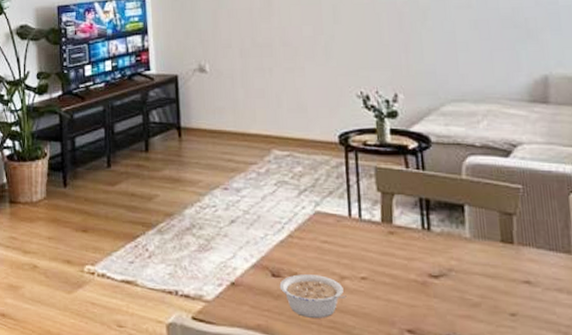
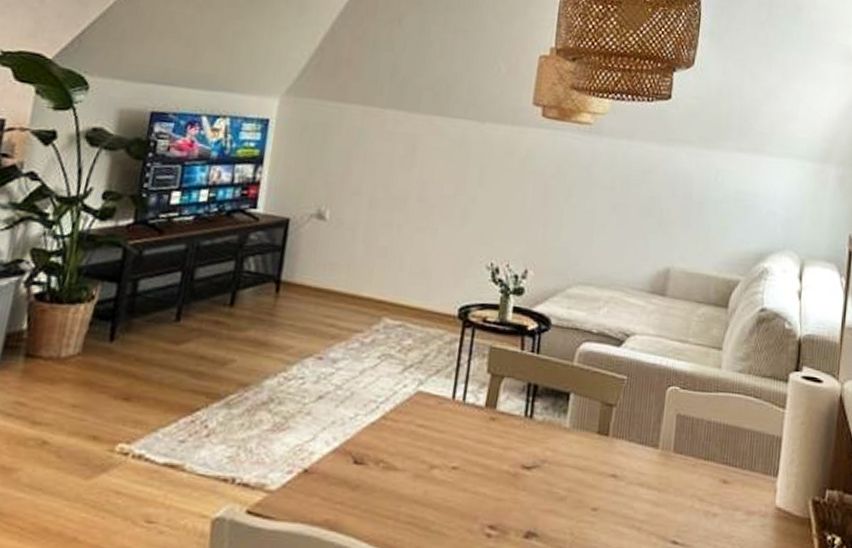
legume: present [279,274,347,318] -> none [359,461,433,513]

